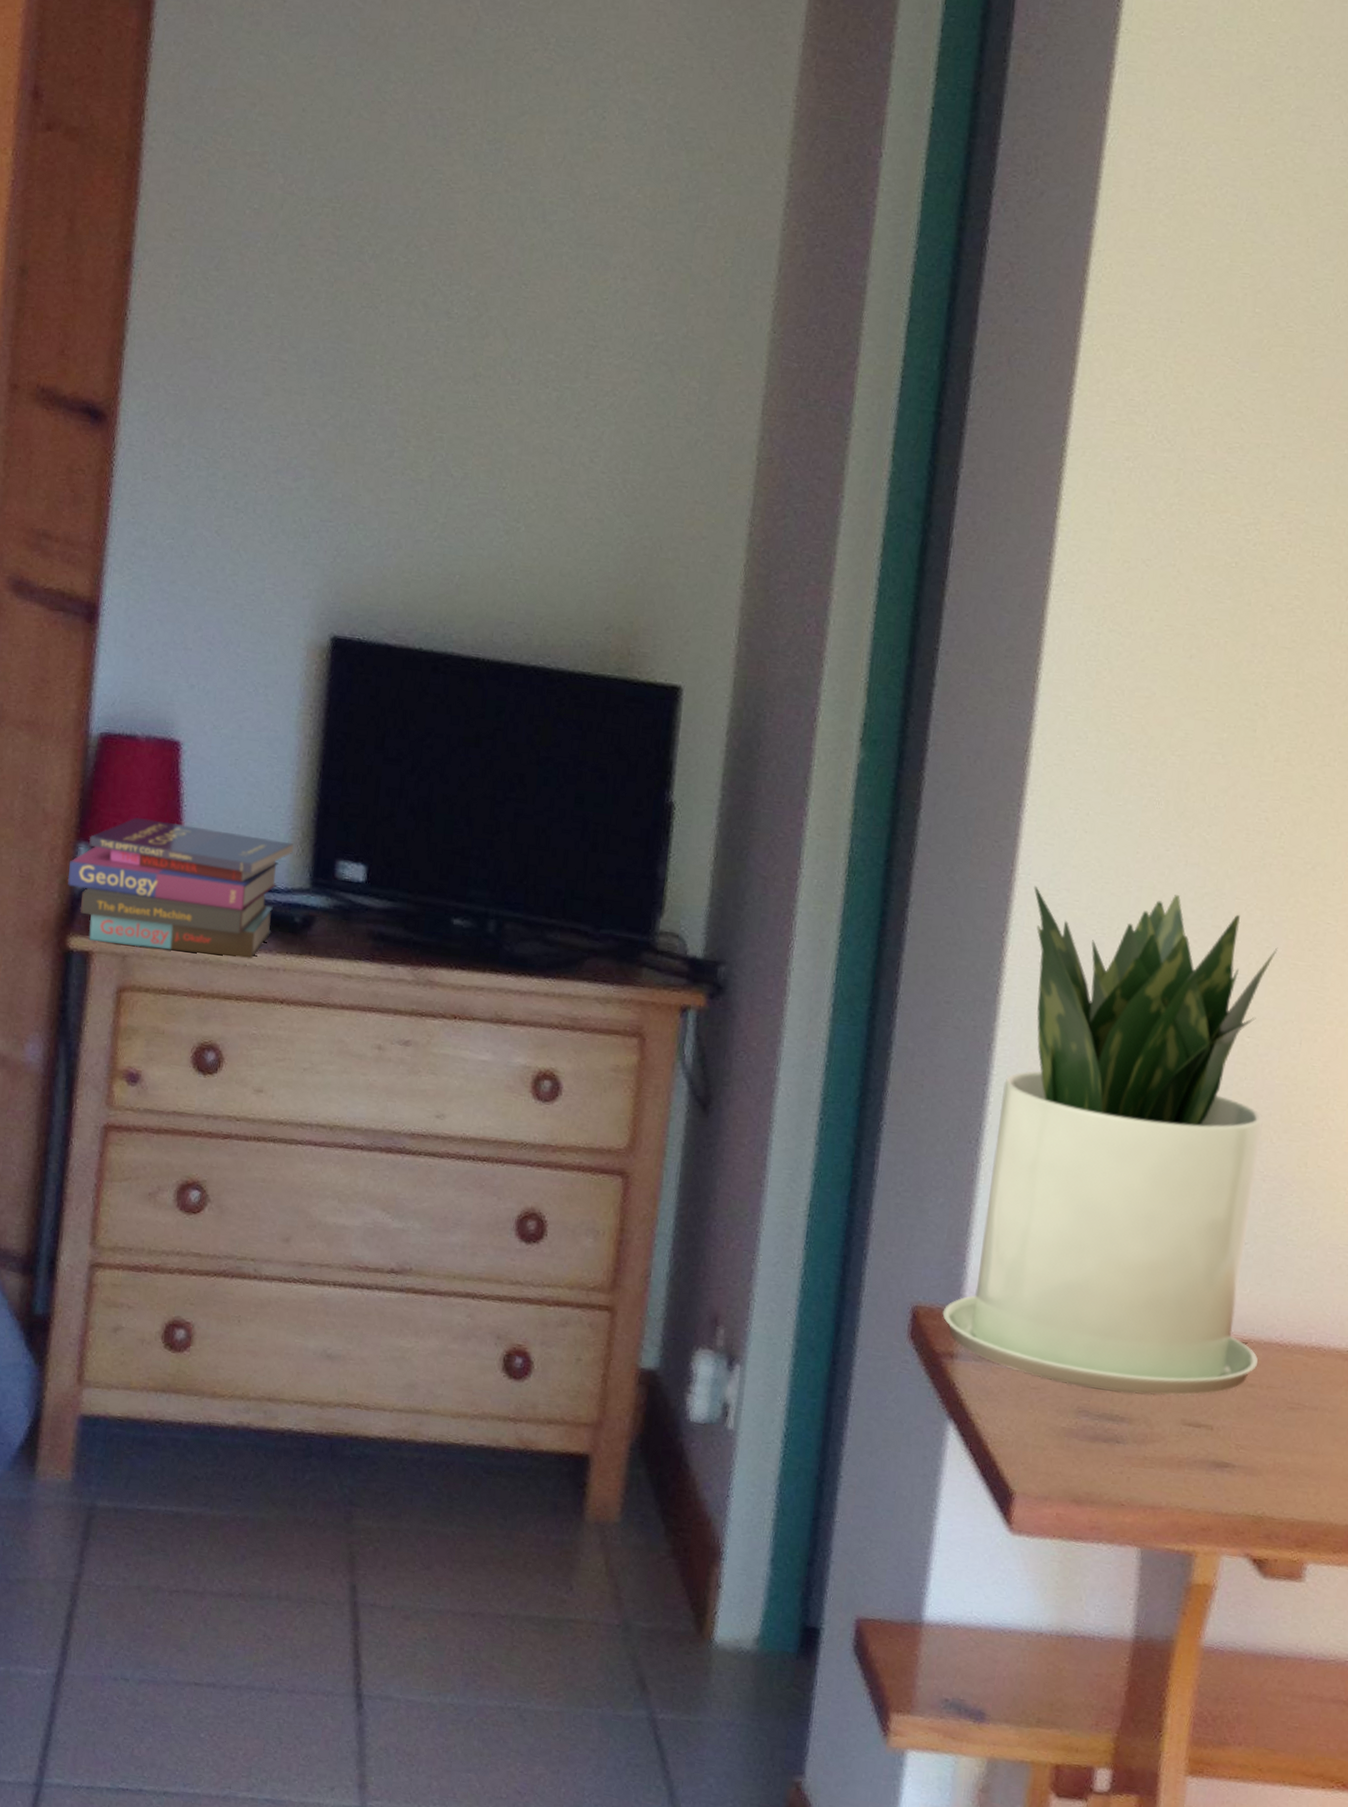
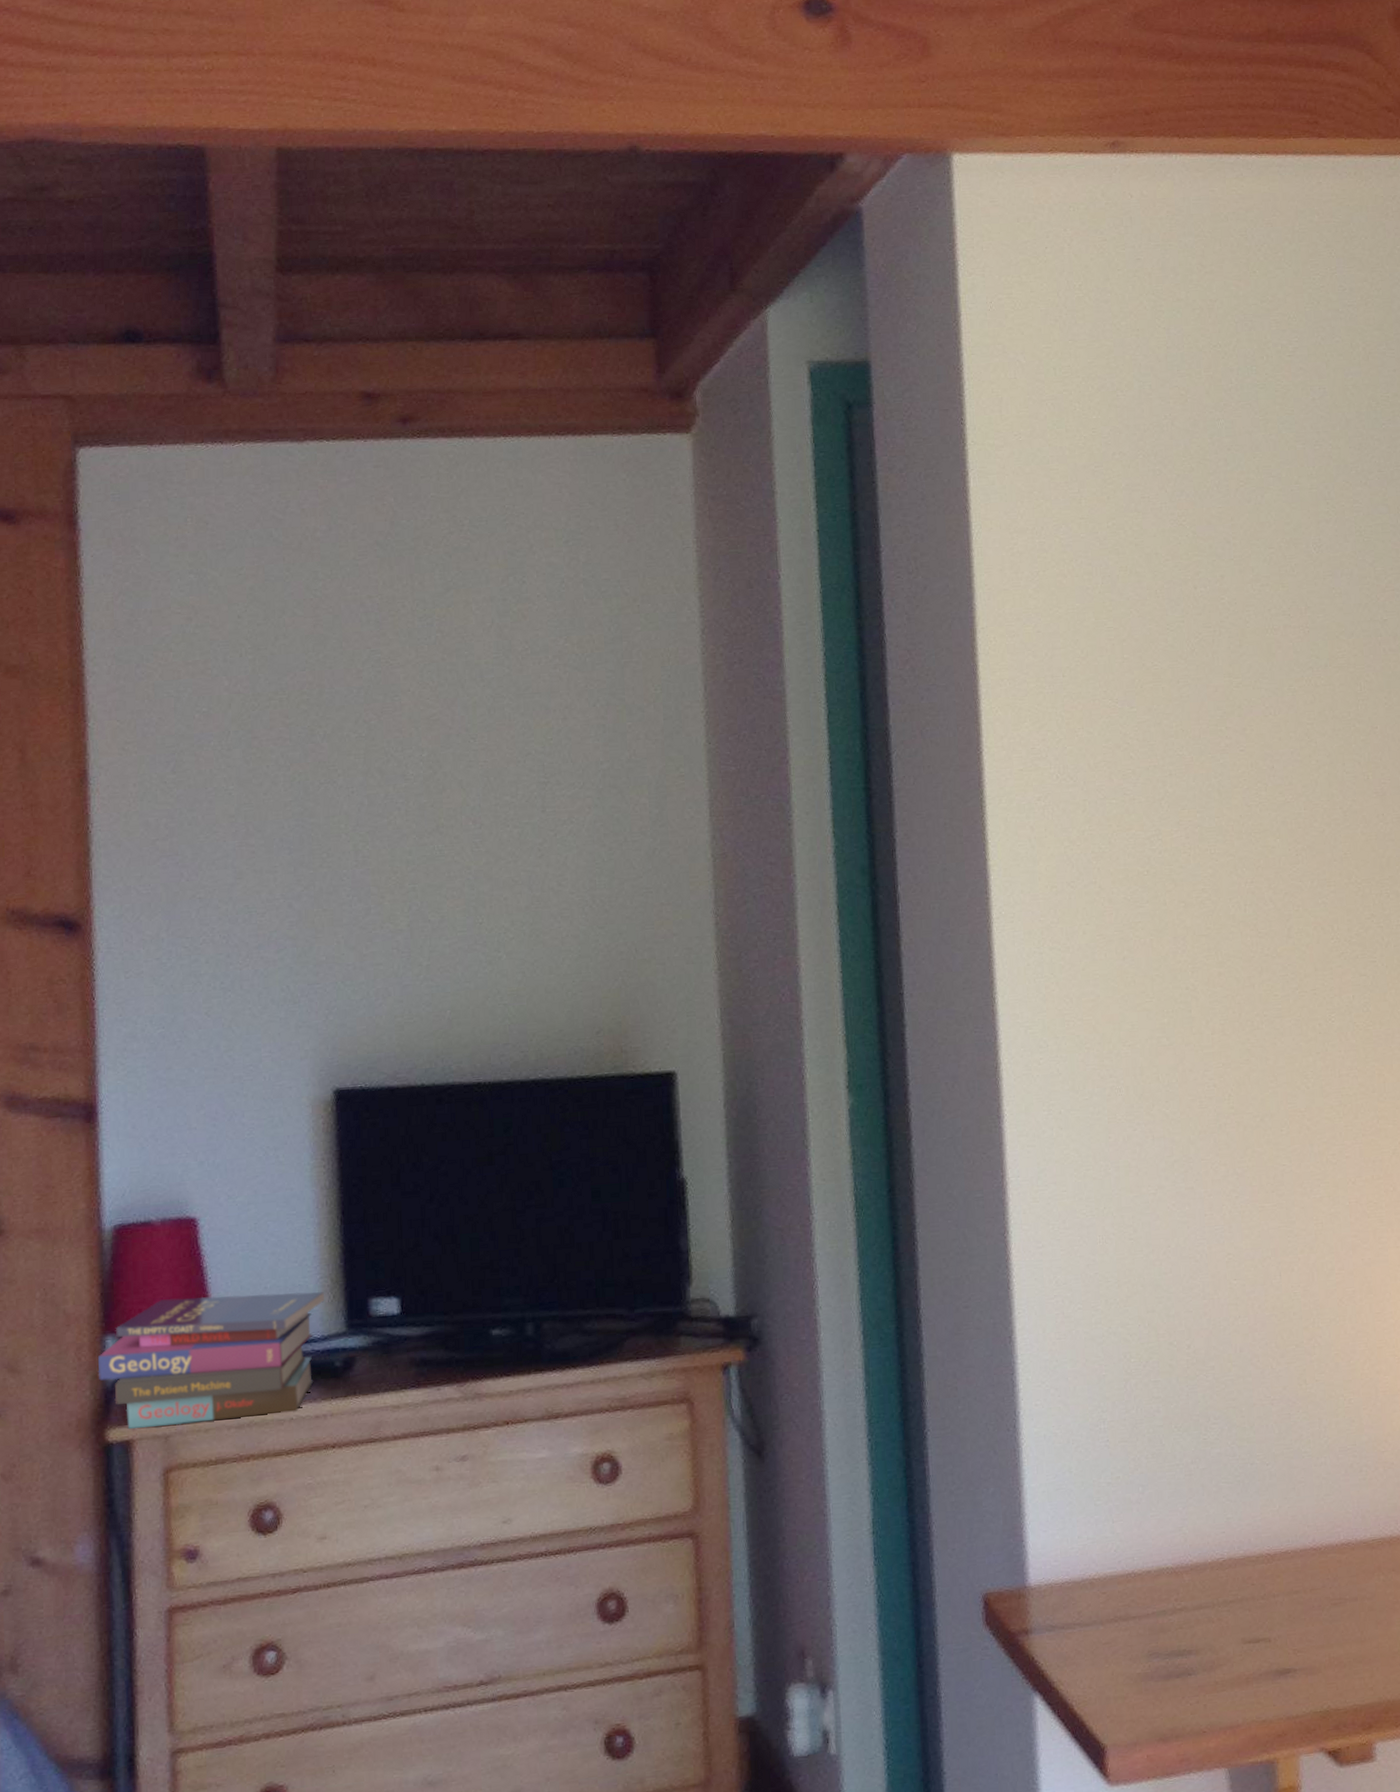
planter: present [942,885,1278,1396] -> none [1011,1167,1299,1633]

